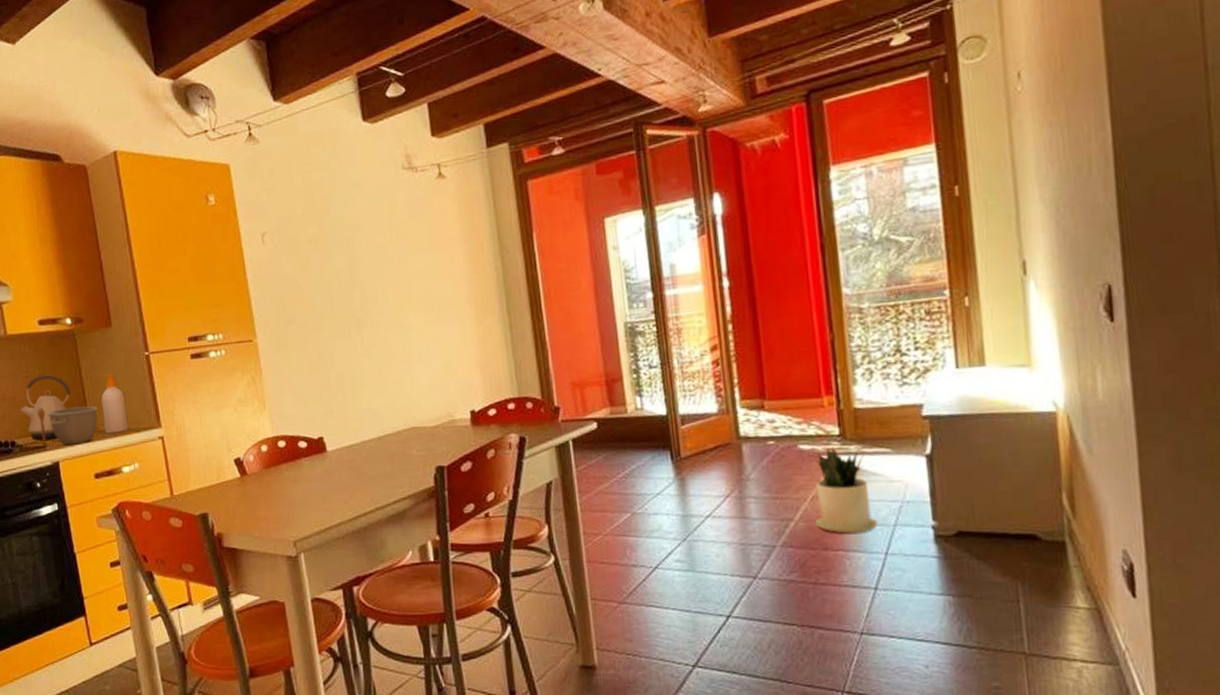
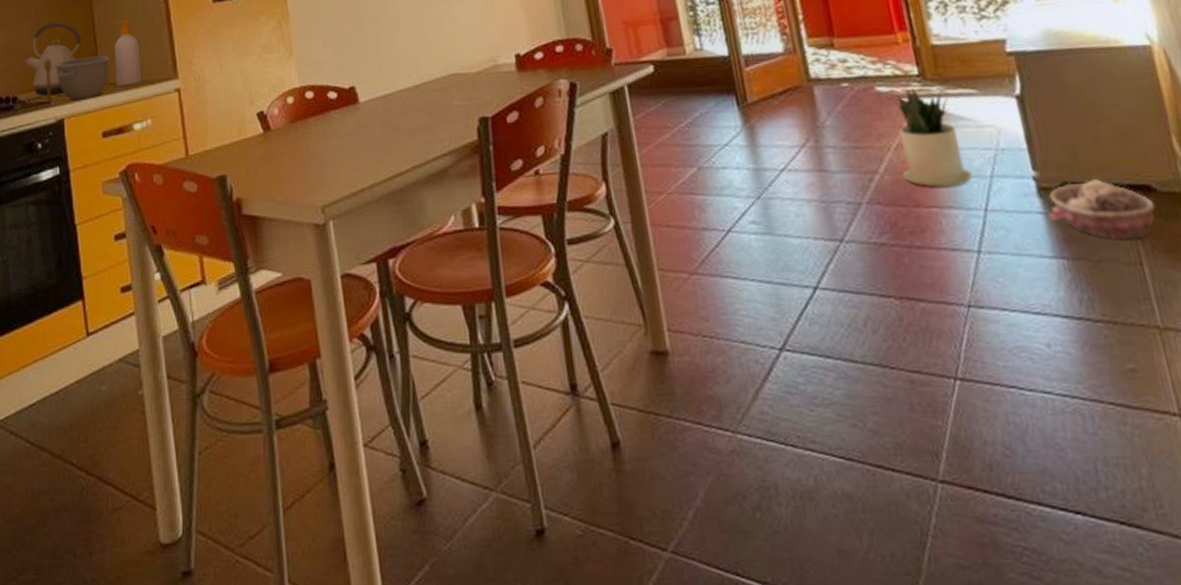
decorative basket: none [940,529,1038,581] -> present [1047,179,1156,240]

